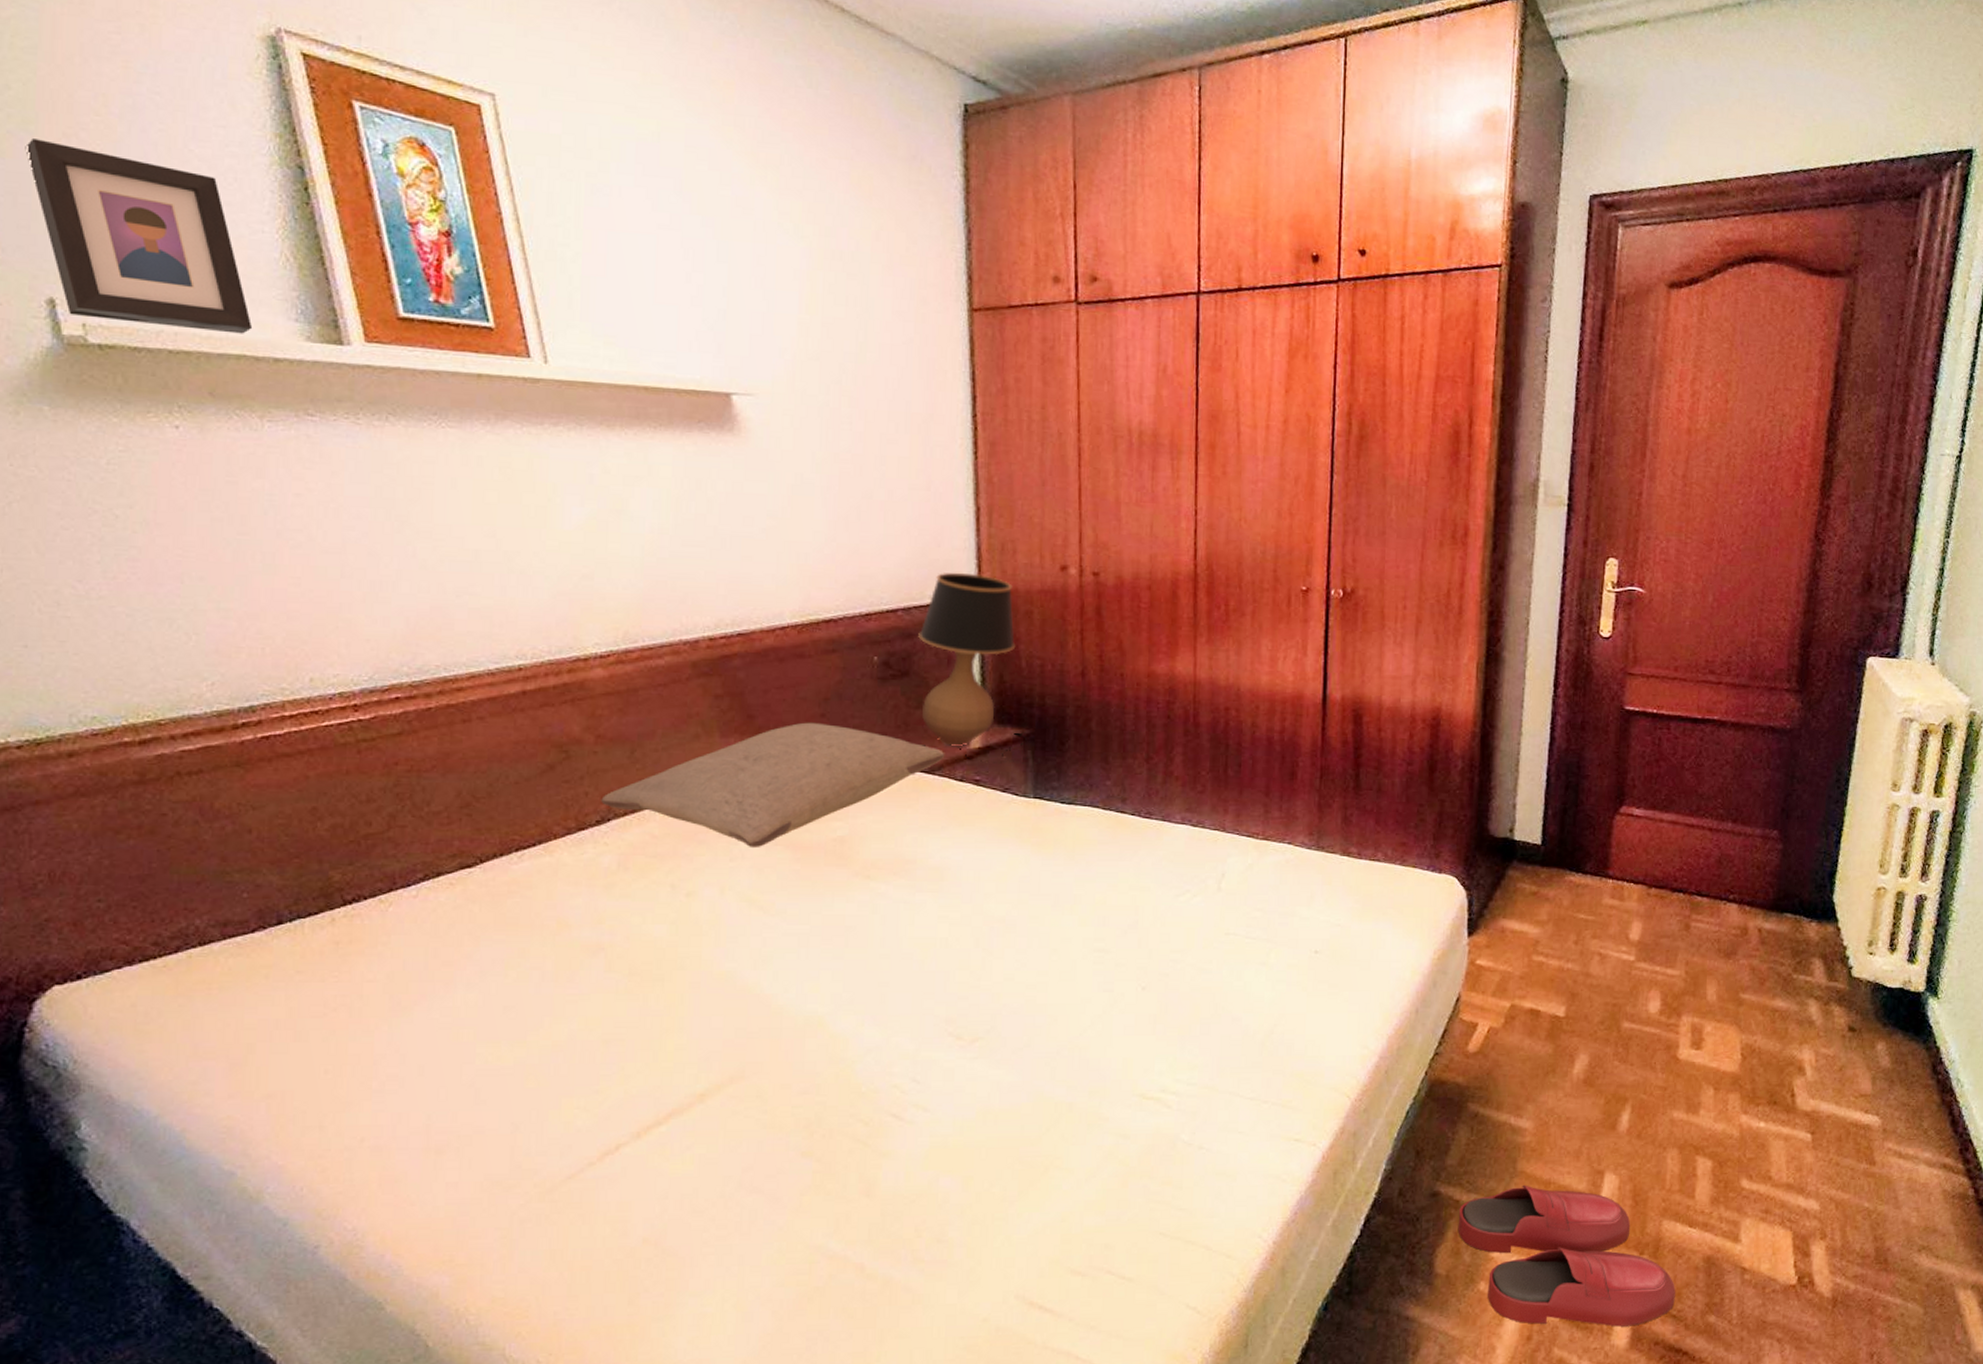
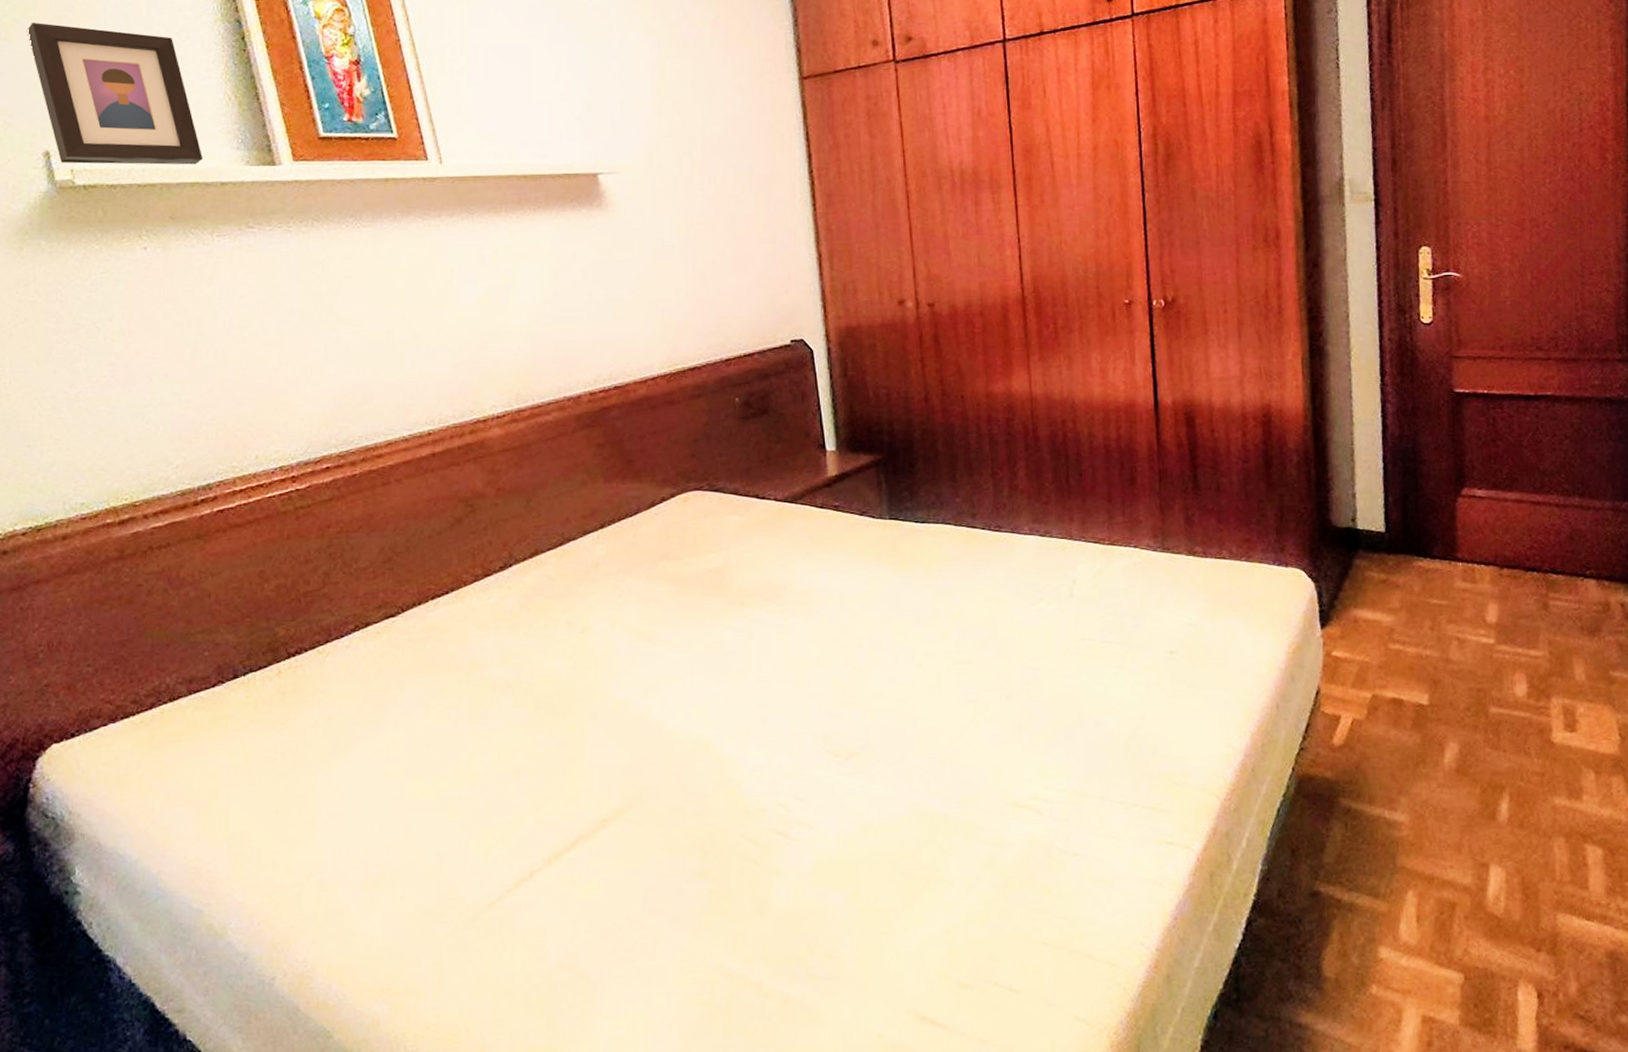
pillow: present [601,722,945,849] -> none [503,462,805,584]
table lamp: present [918,572,1041,764] -> none [774,314,894,490]
slippers: present [1457,1184,1675,1327] -> none [1341,881,1581,1030]

